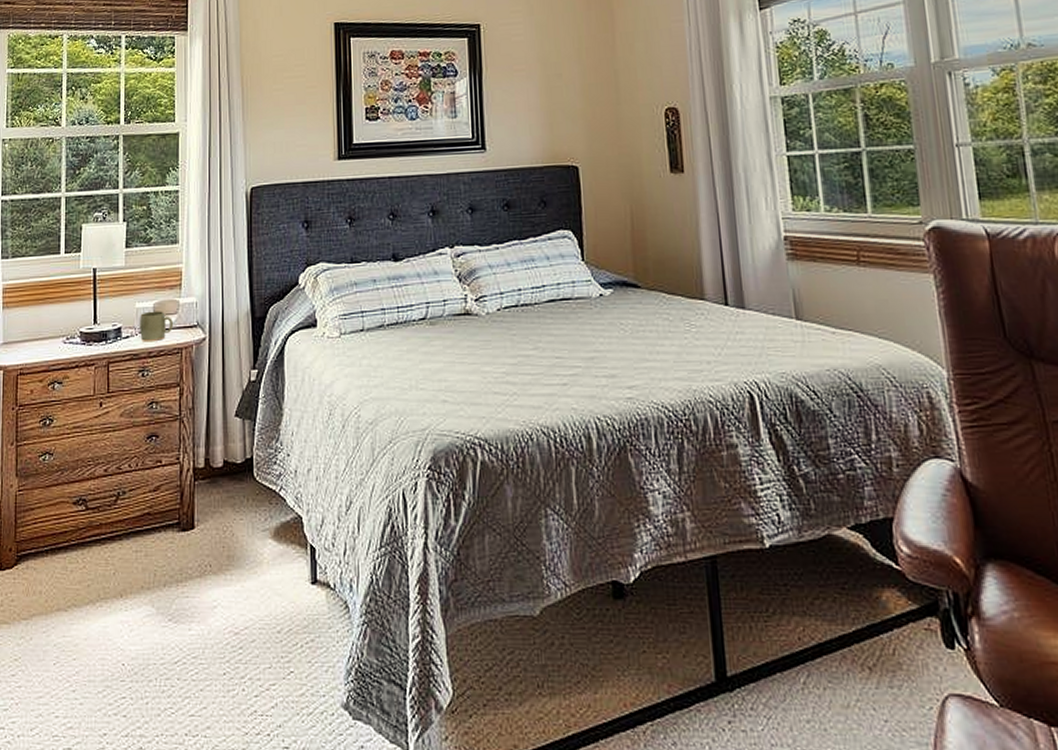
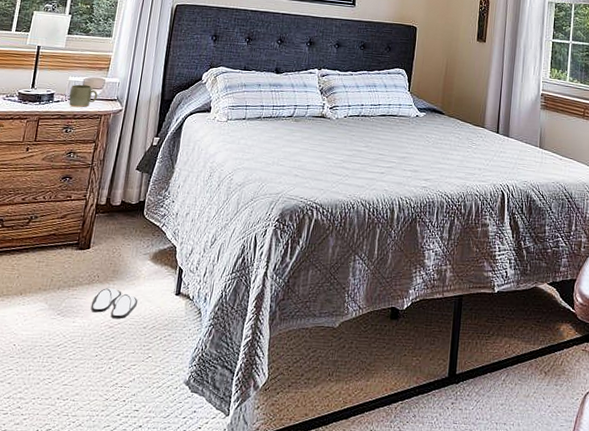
slippers: none [207,581,264,621] -> present [90,288,138,318]

